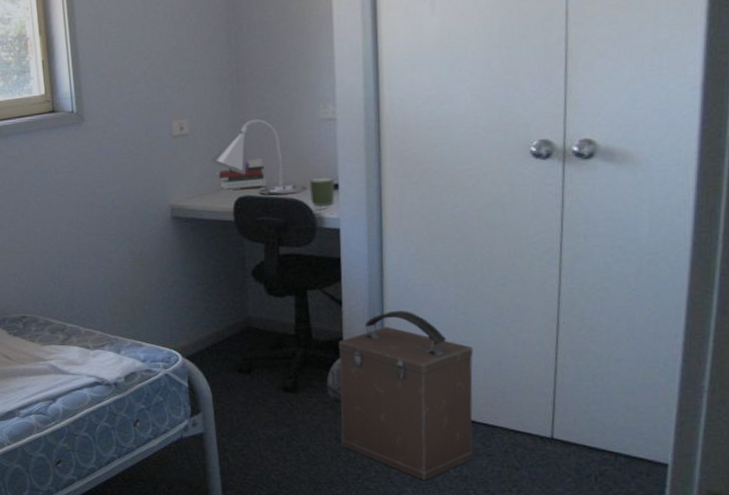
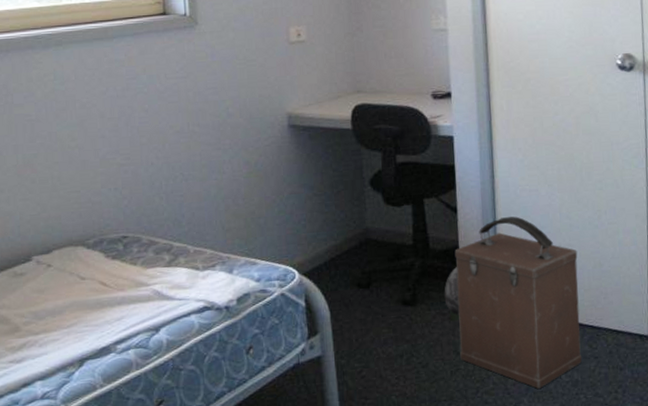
table lamp: present [211,118,306,196] -> none [328,27,421,104]
books: present [217,158,266,190] -> none [334,66,383,98]
mug: present [309,177,335,206] -> none [423,86,448,114]

